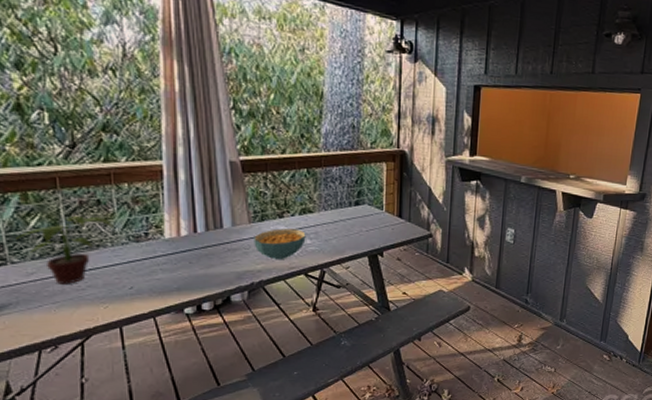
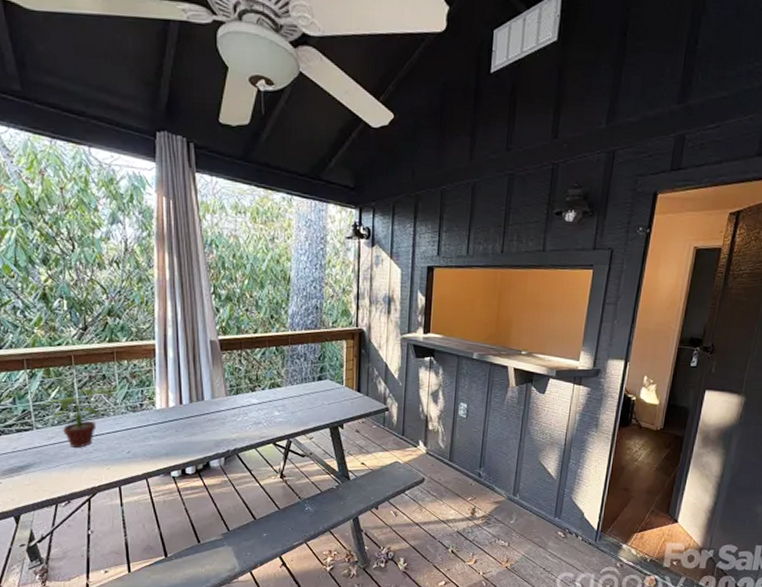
cereal bowl: present [254,228,306,260] -> none [230,401,275,430]

